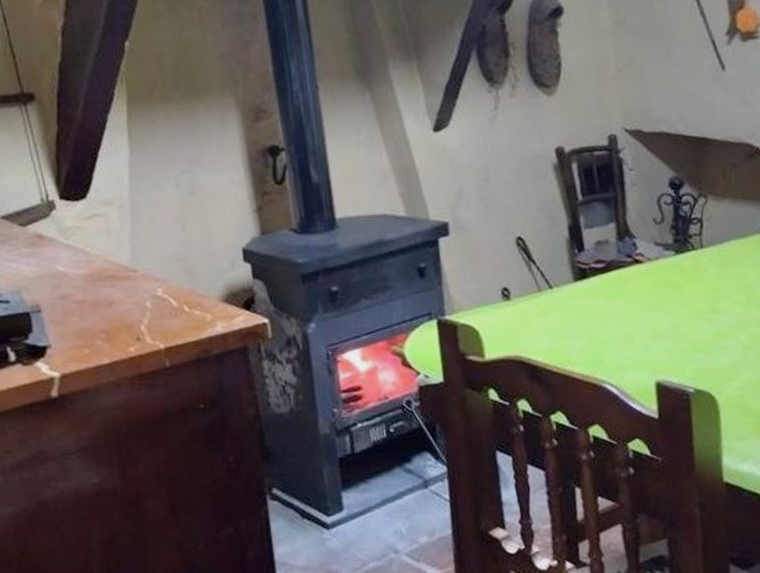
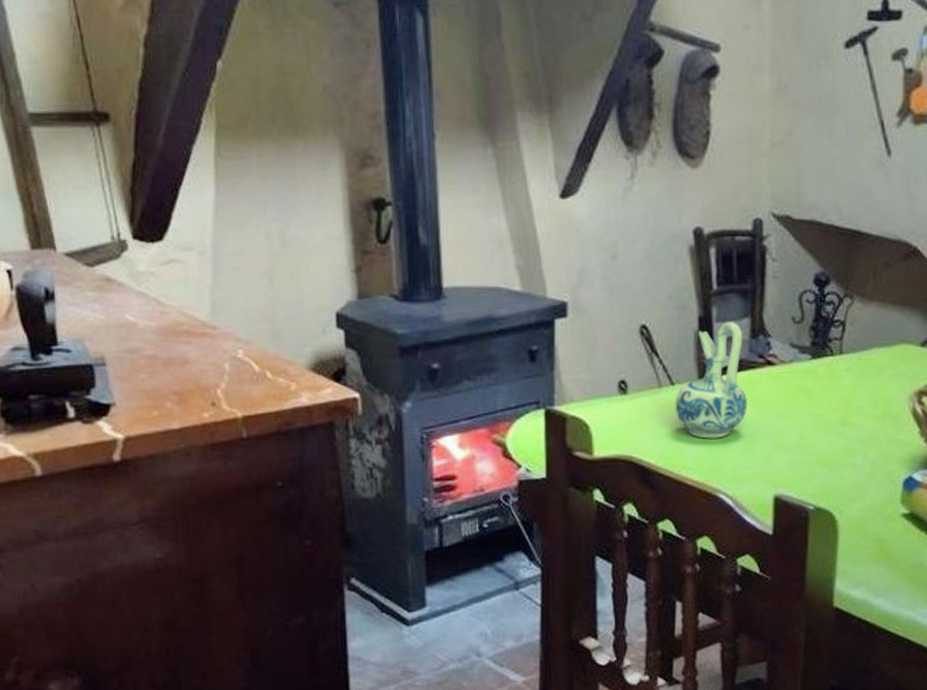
ceramic pitcher: none [555,227,622,335] -> present [675,322,747,439]

